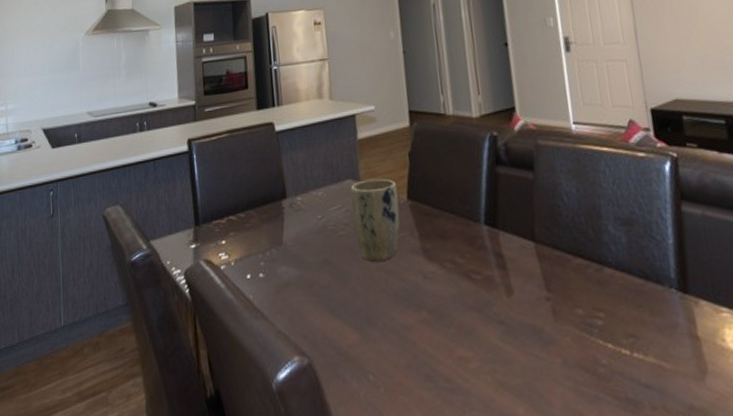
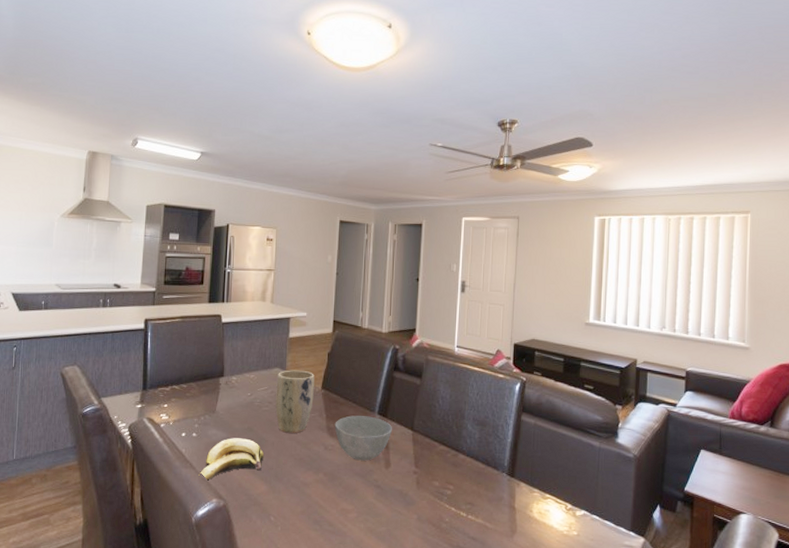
banana: none [273,274,349,333] -> present [199,438,264,481]
bowl: none [431,228,508,290] -> present [334,415,393,461]

